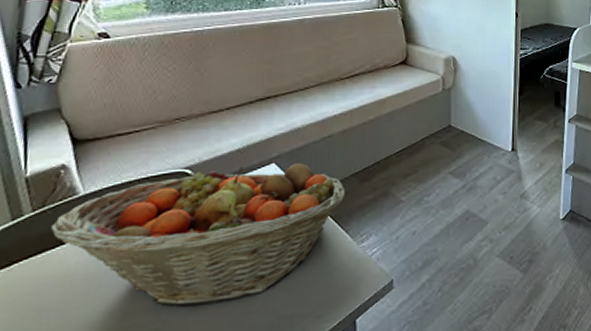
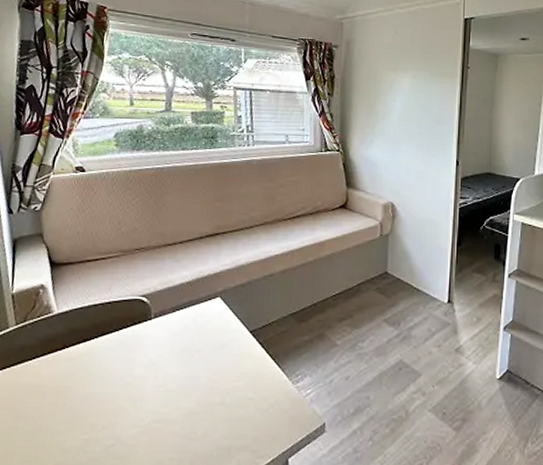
fruit basket: present [50,163,346,307] -> none [29,298,284,427]

